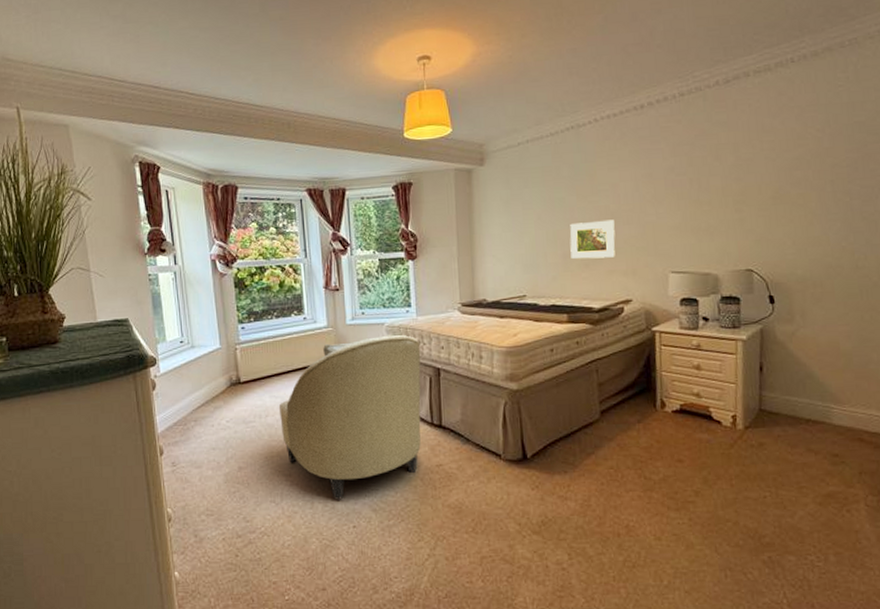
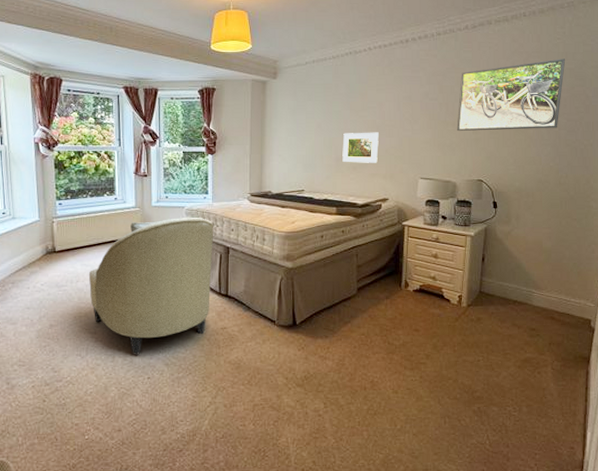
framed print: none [713,110,853,212] -> present [456,58,566,132]

